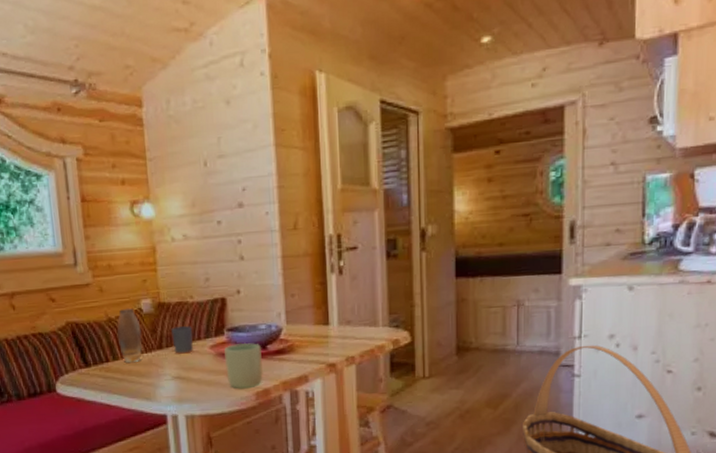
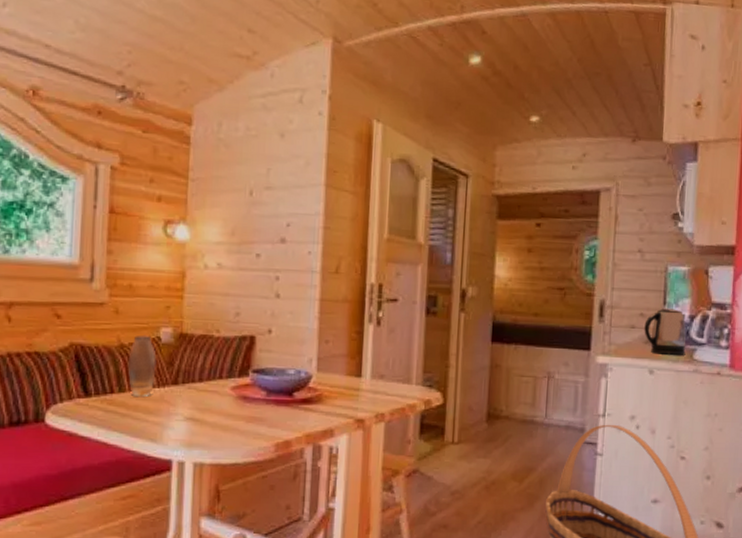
mug: present [171,326,194,354] -> none [190,362,215,393]
mug: present [224,342,263,388] -> none [245,386,288,437]
kettle: none [621,220,670,270] -> present [644,308,686,356]

